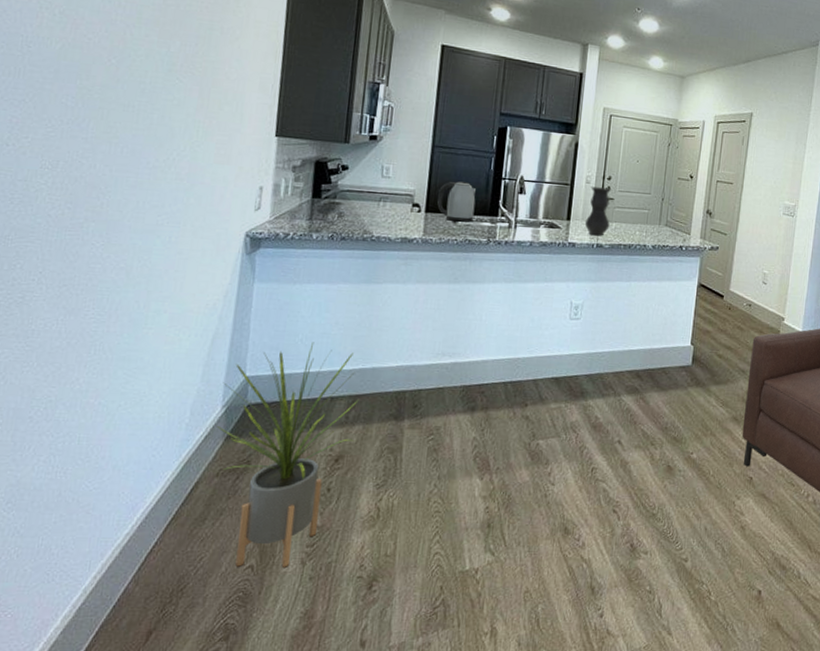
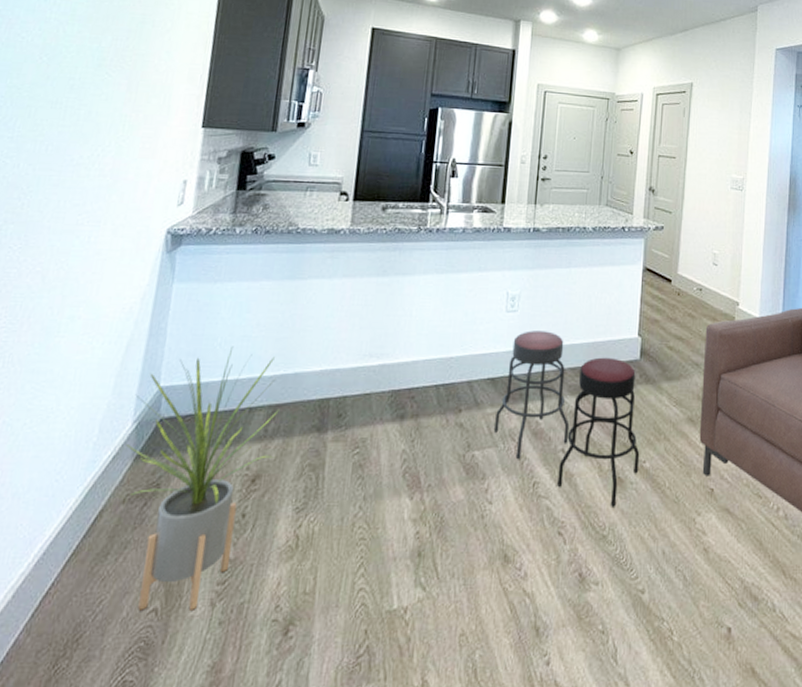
kettle: present [437,181,477,222] -> none [366,167,407,210]
bar stool: none [556,337,688,491] -> present [493,330,640,507]
vase: present [584,186,612,236] -> none [520,167,548,220]

